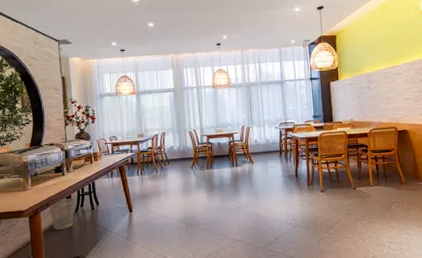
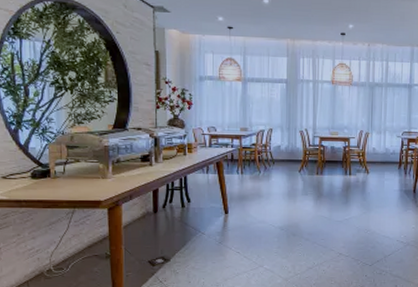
wastebasket: present [49,198,74,230] -> none [132,192,161,226]

